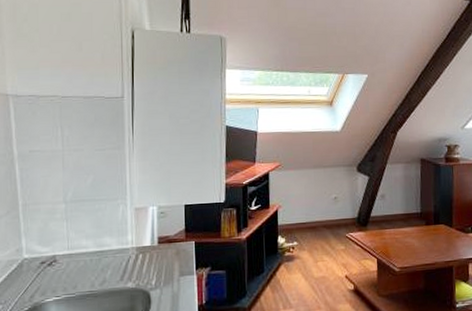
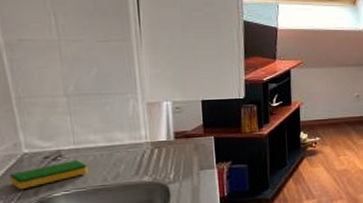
dish sponge: none [10,266,78,295] -> present [10,160,88,190]

